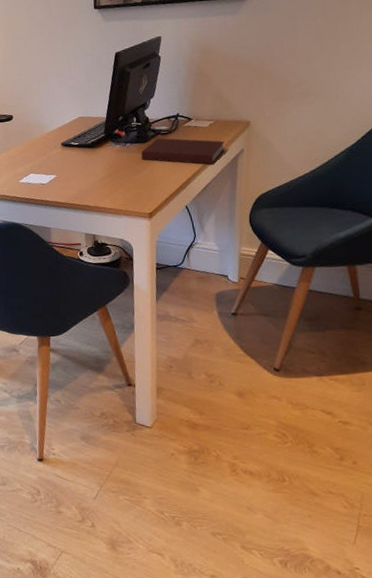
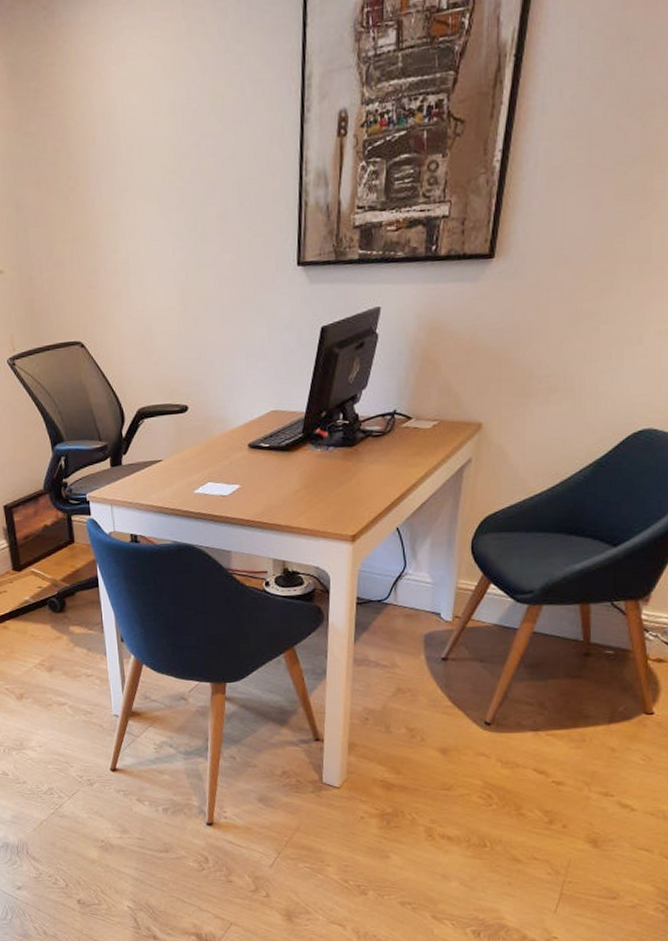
notebook: present [140,137,225,165] -> none [346,441,450,477]

